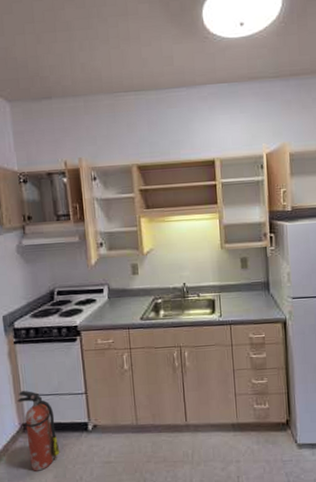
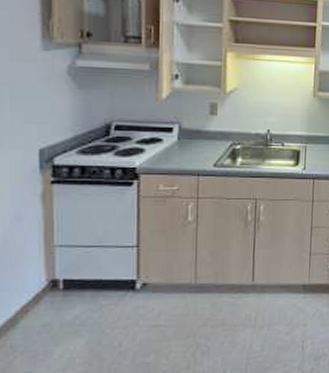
fire extinguisher: present [17,391,60,471] -> none [47,241,97,337]

